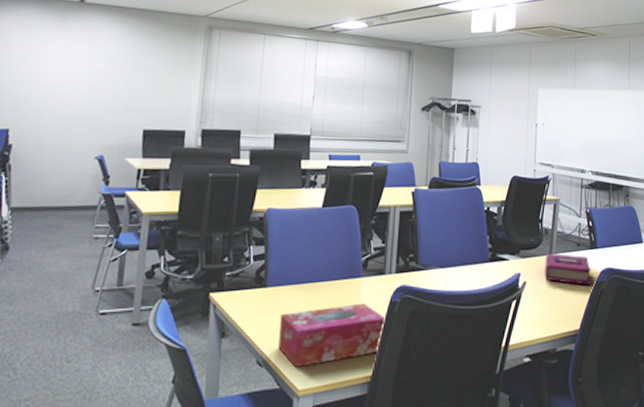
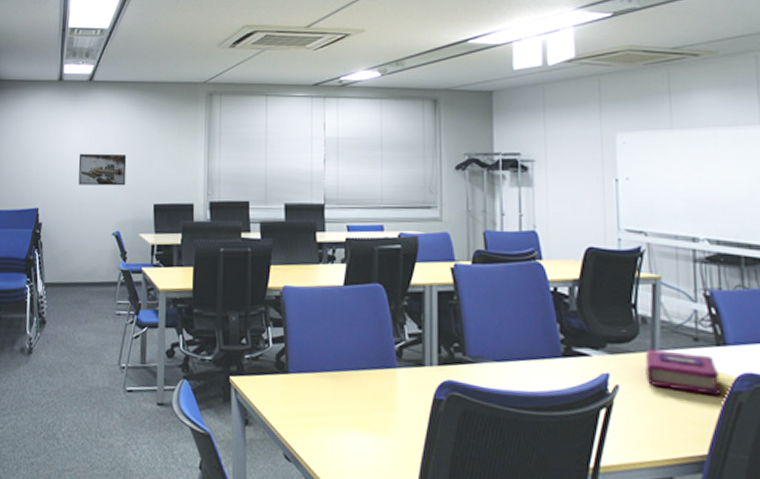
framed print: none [59,74,117,110] -> present [78,153,127,186]
tissue box: present [278,303,387,368] -> none [306,398,431,467]

